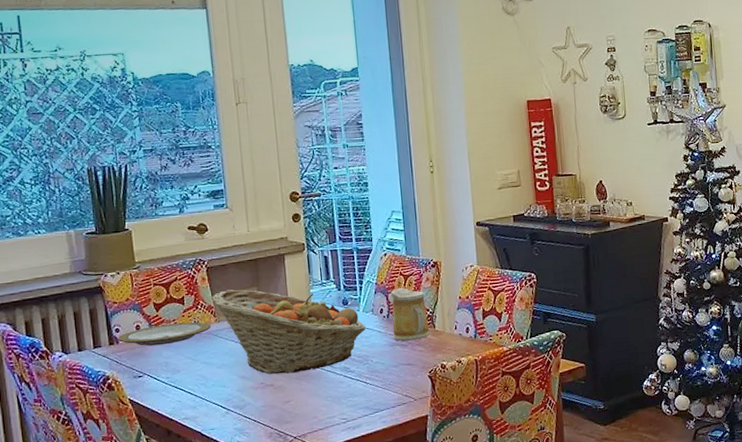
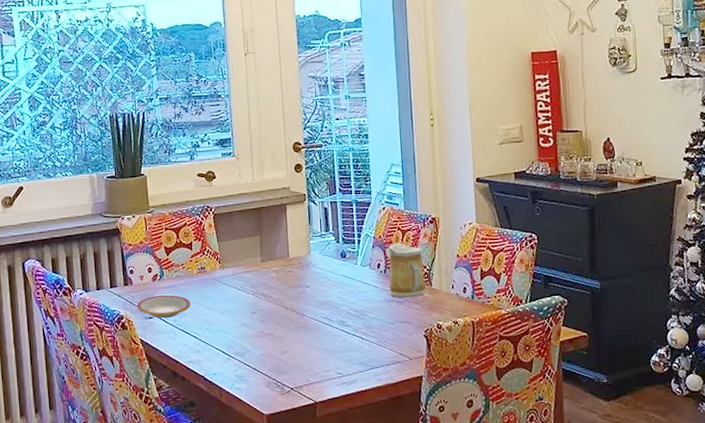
plate: present [118,322,211,346] -> none [132,267,216,289]
plate: none [124,351,184,377] -> present [136,294,190,319]
fruit basket: present [211,289,366,375] -> none [217,237,363,324]

